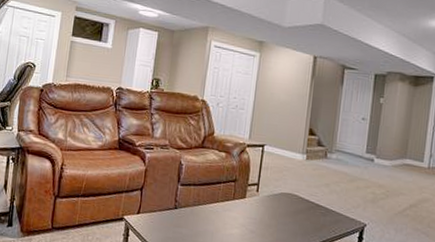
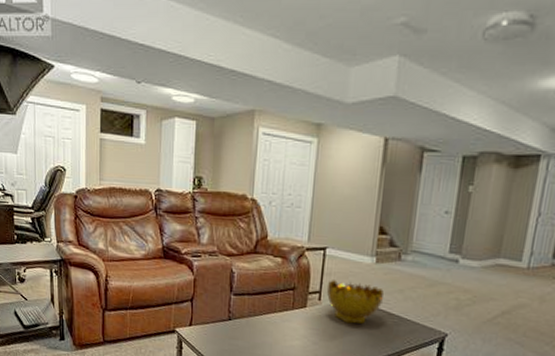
decorative bowl: none [264,173,313,214] -> present [326,280,385,324]

